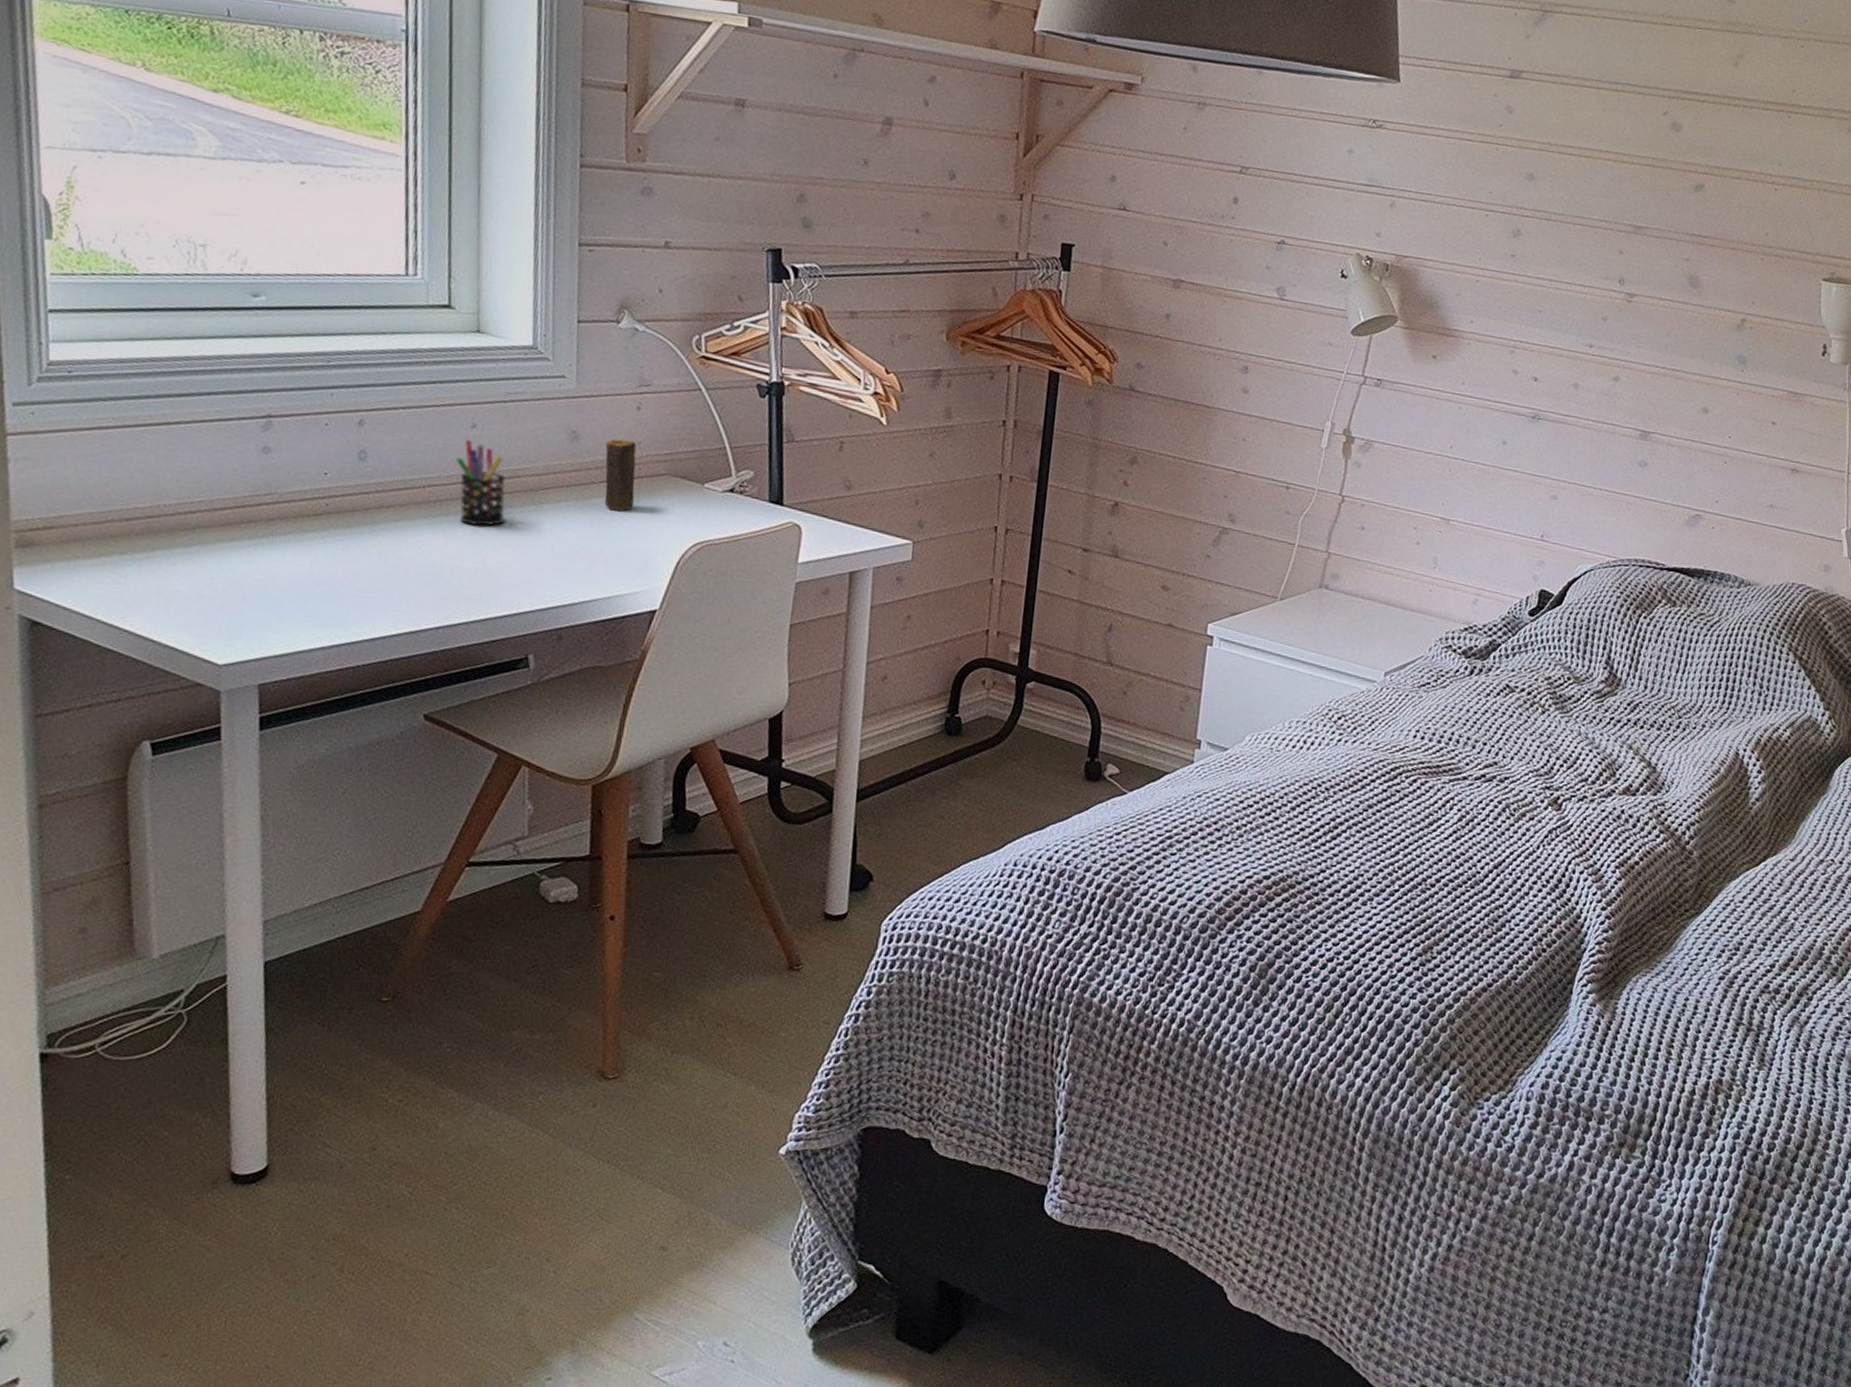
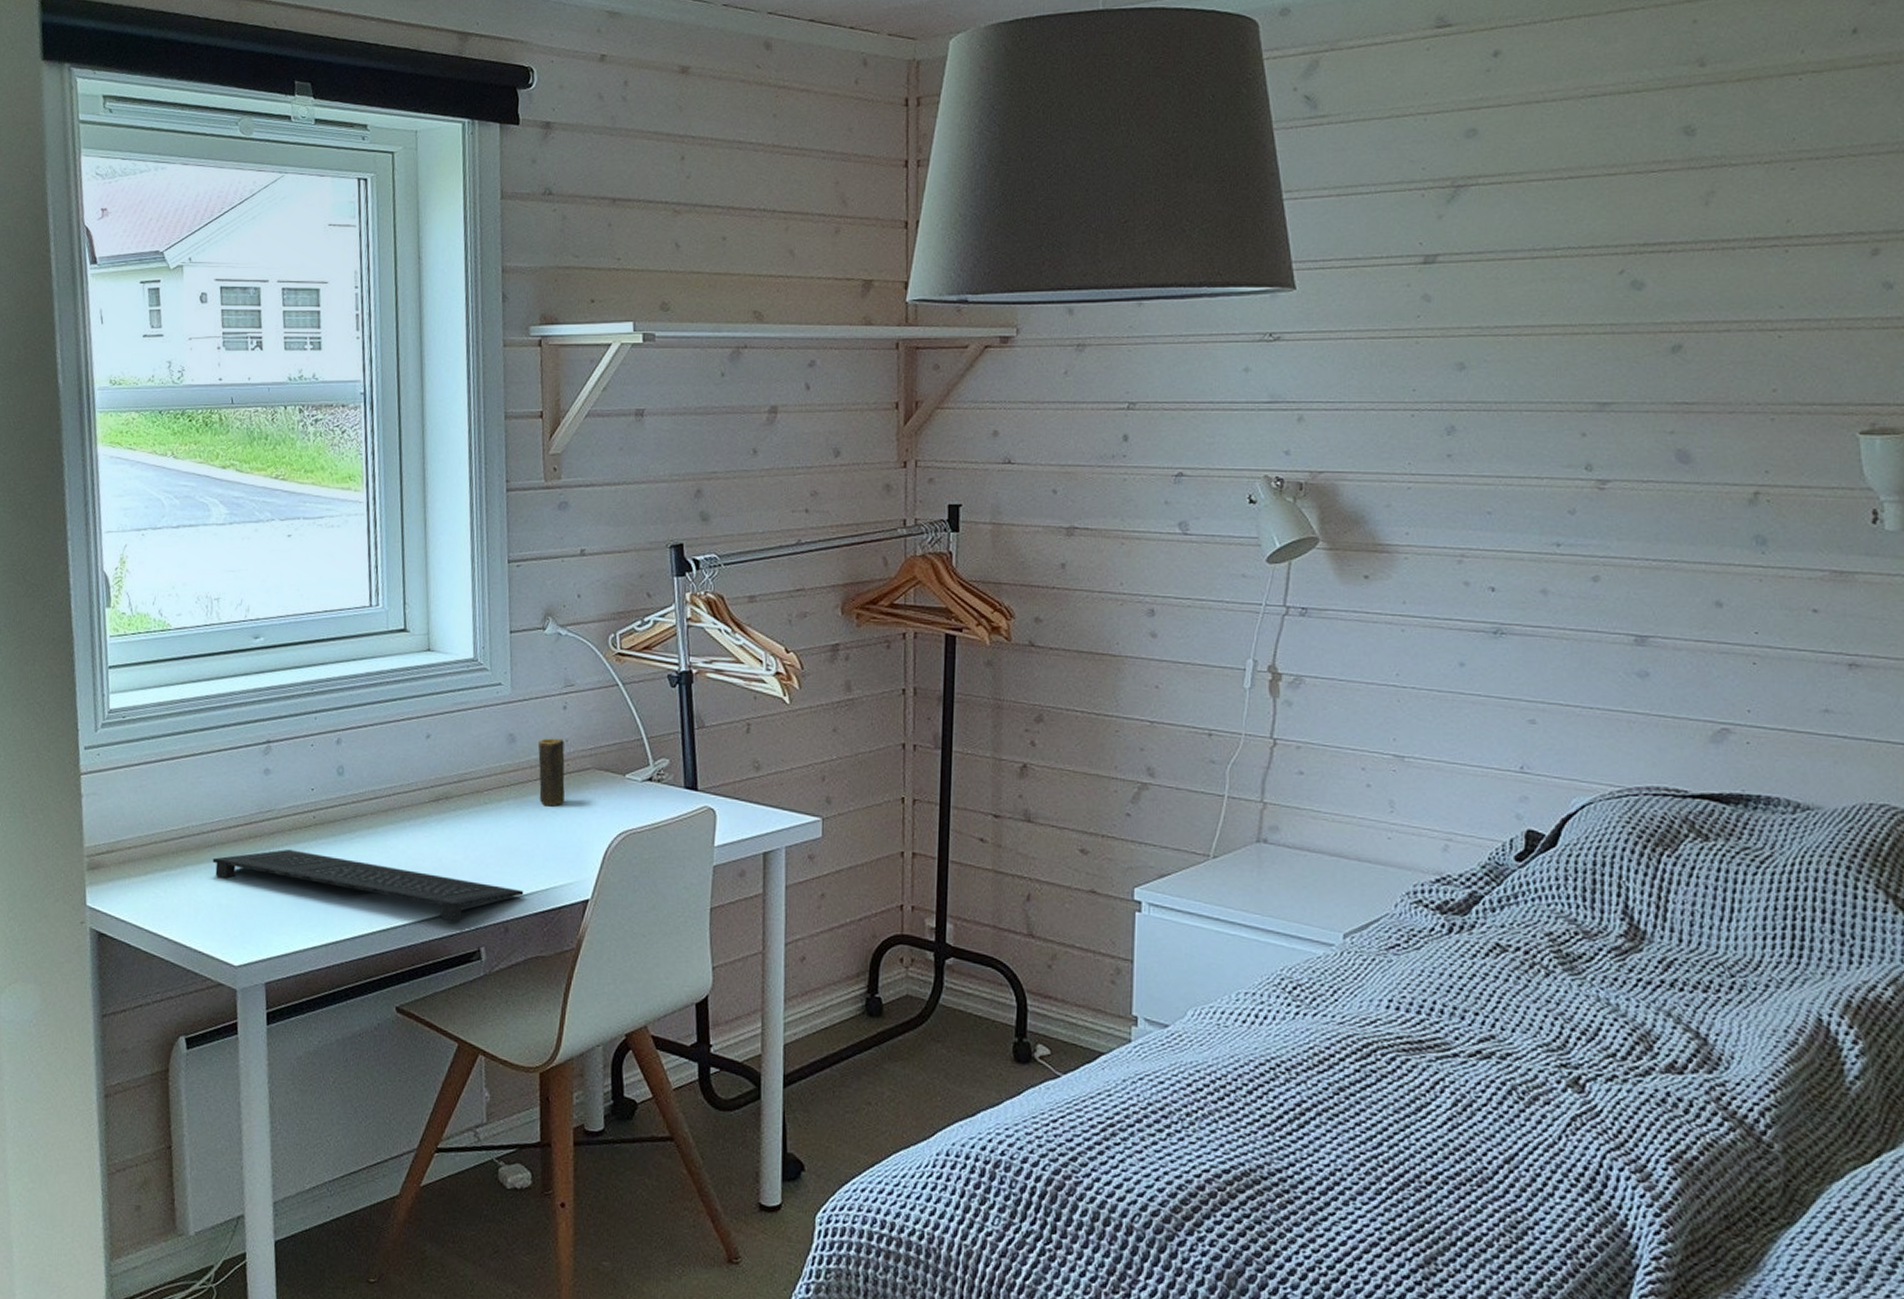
keyboard: none [190,538,582,626] -> present [212,850,524,921]
pen holder: present [455,440,506,527] -> none [414,750,457,828]

